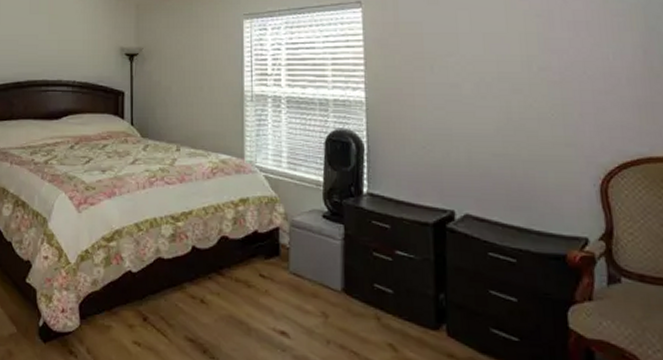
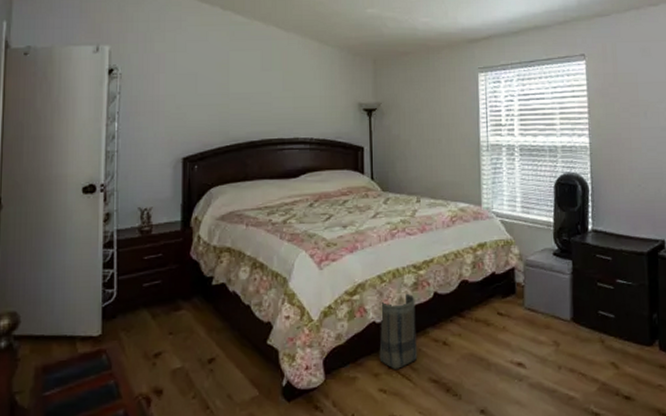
basket: none [134,244,174,324] -> present [379,293,418,370]

